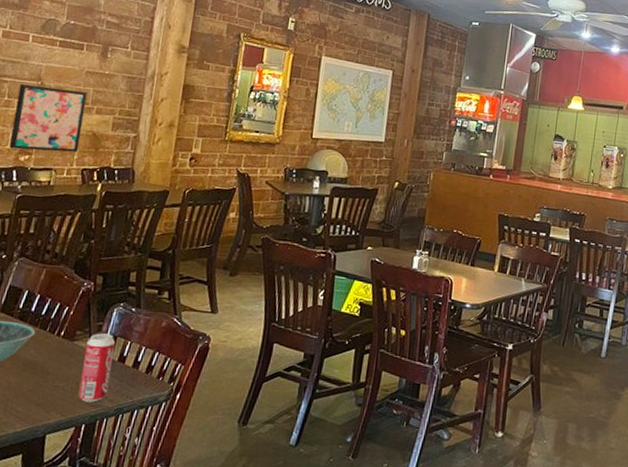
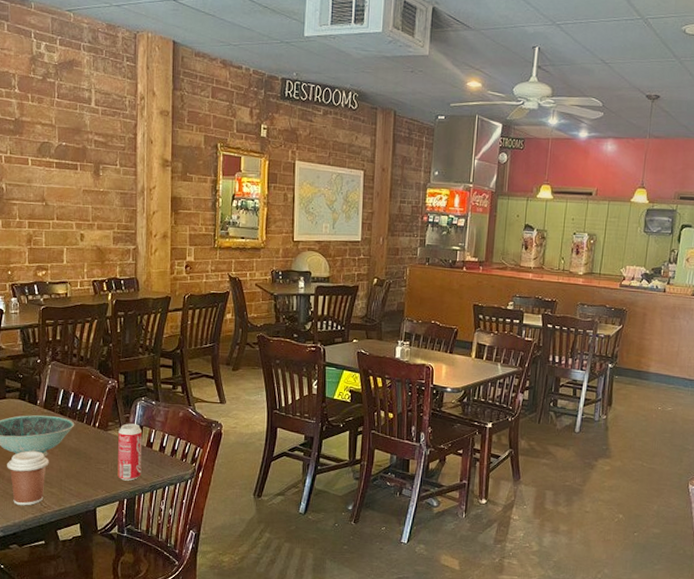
wall art: present [9,84,87,153] -> none [27,206,87,267]

